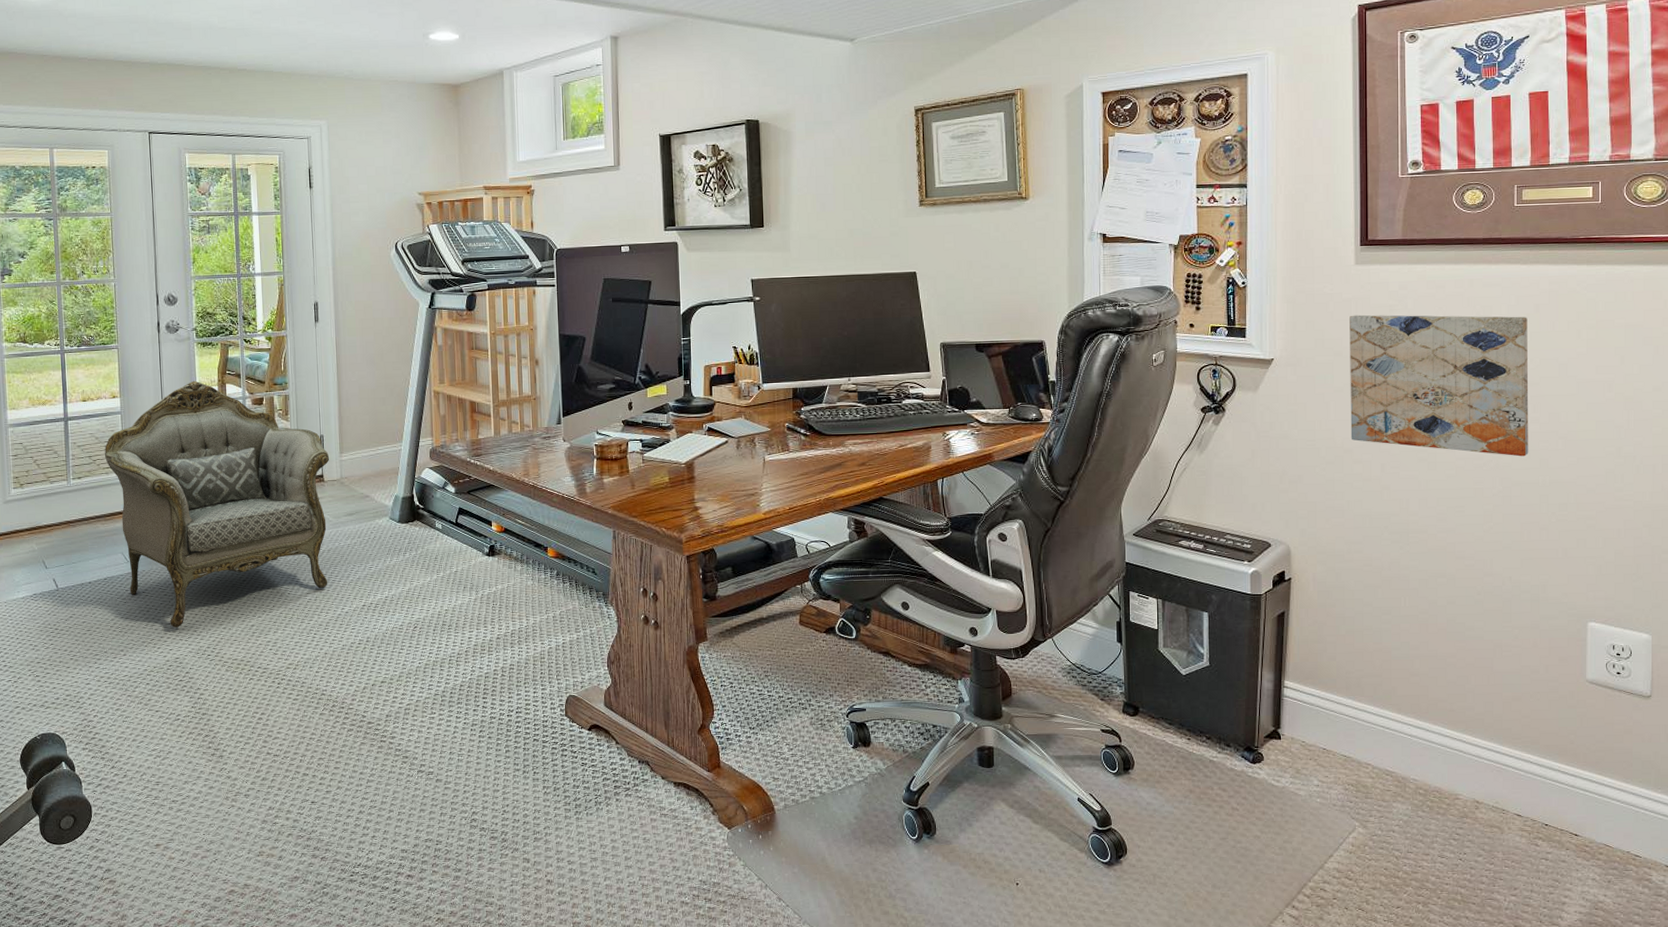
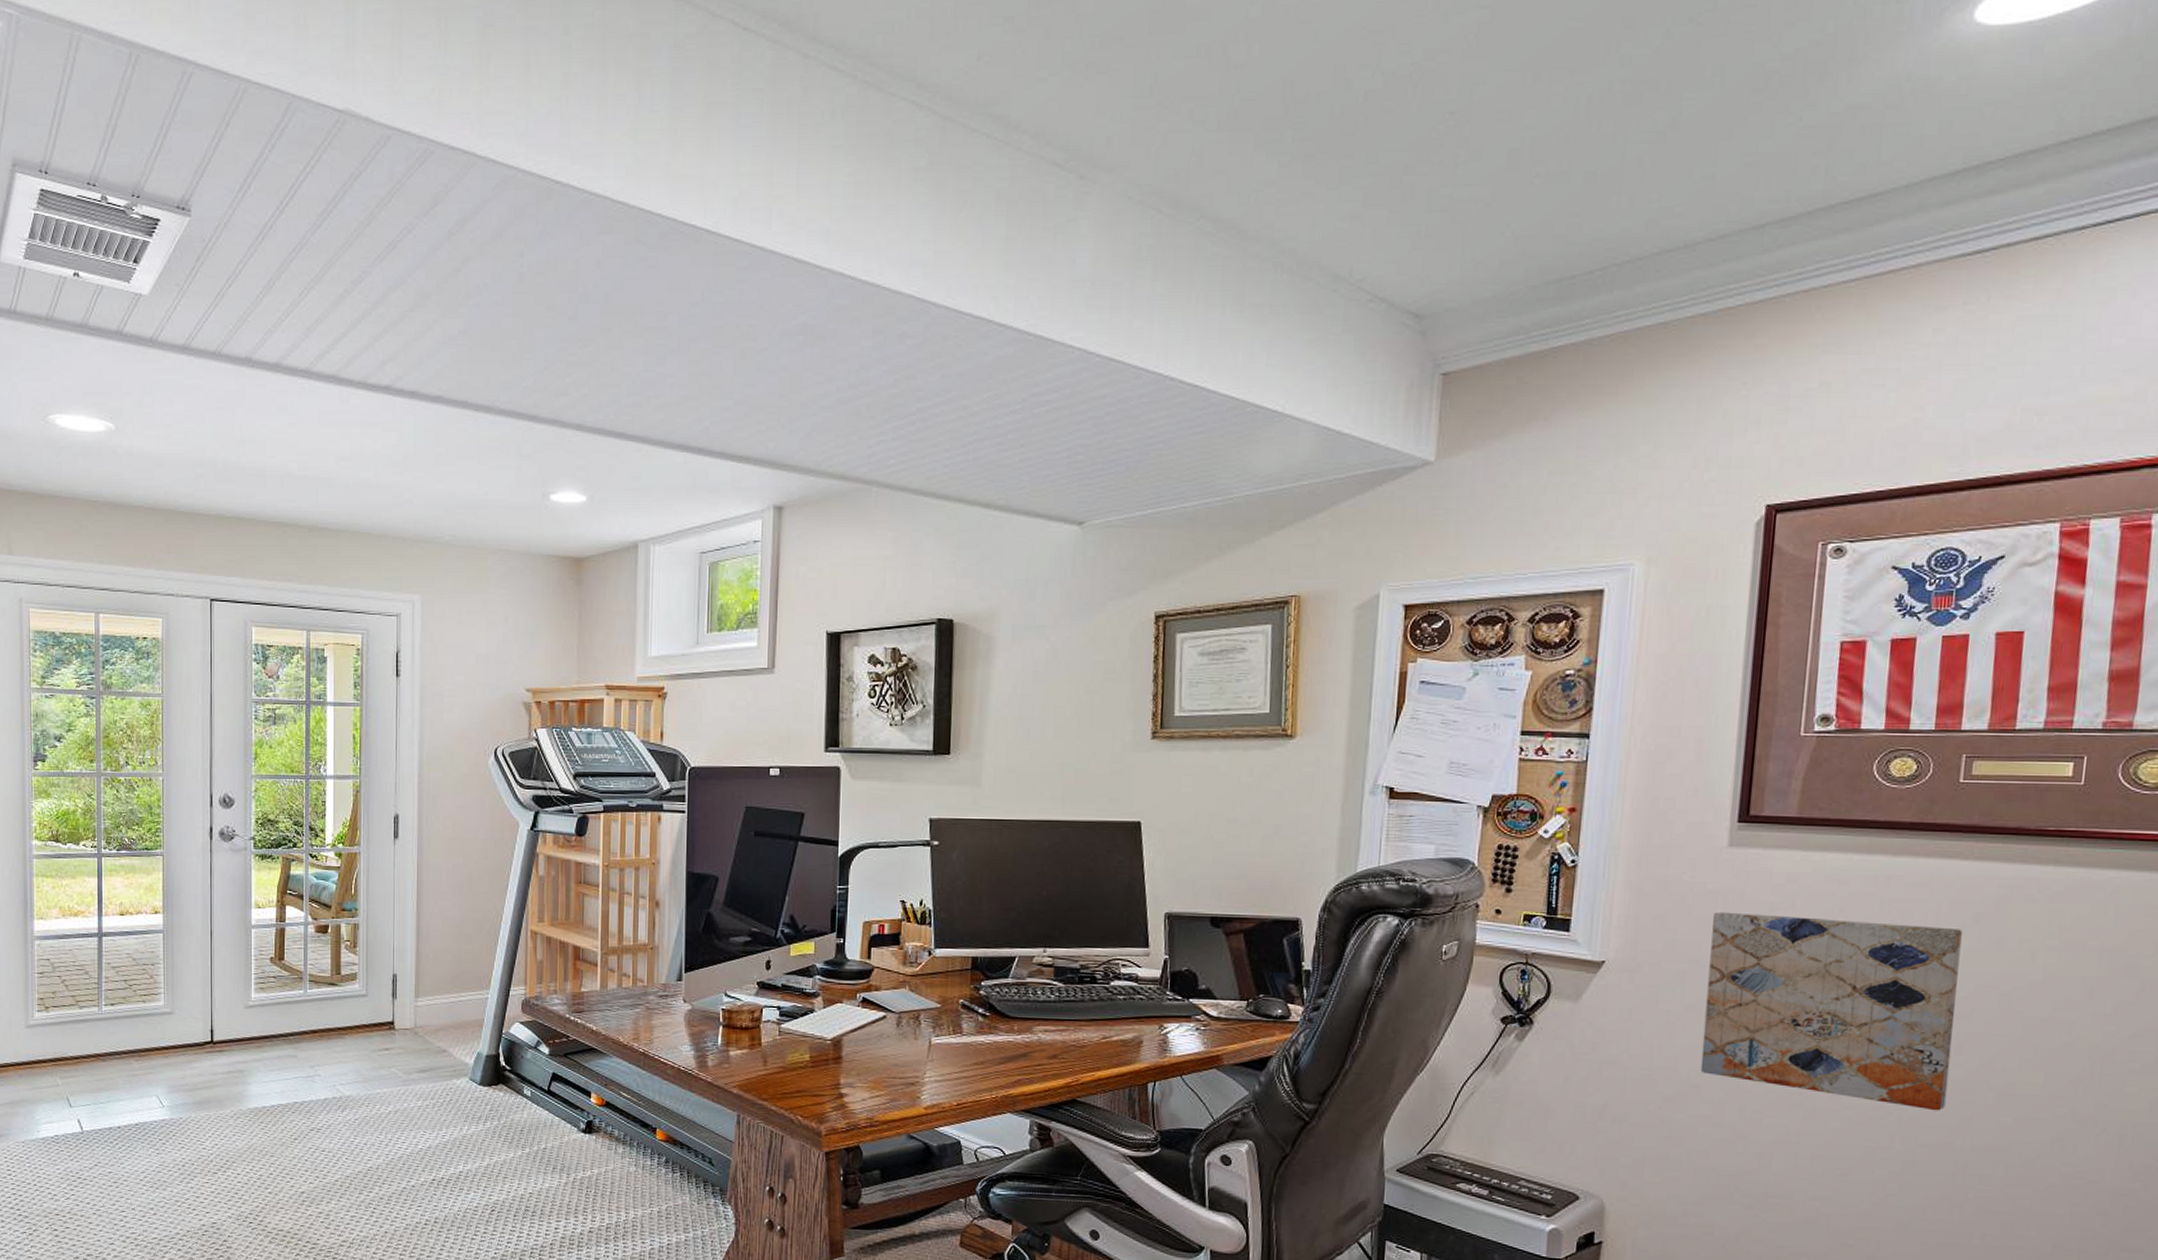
armchair: present [105,380,329,628] -> none [143,899,402,1188]

